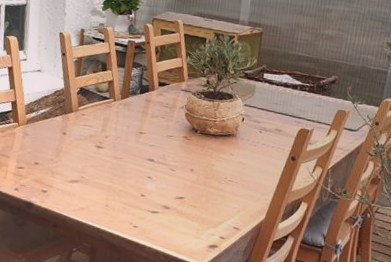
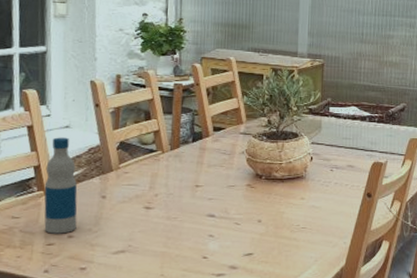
bottle: none [16,79,44,161] -> present [44,137,78,234]

